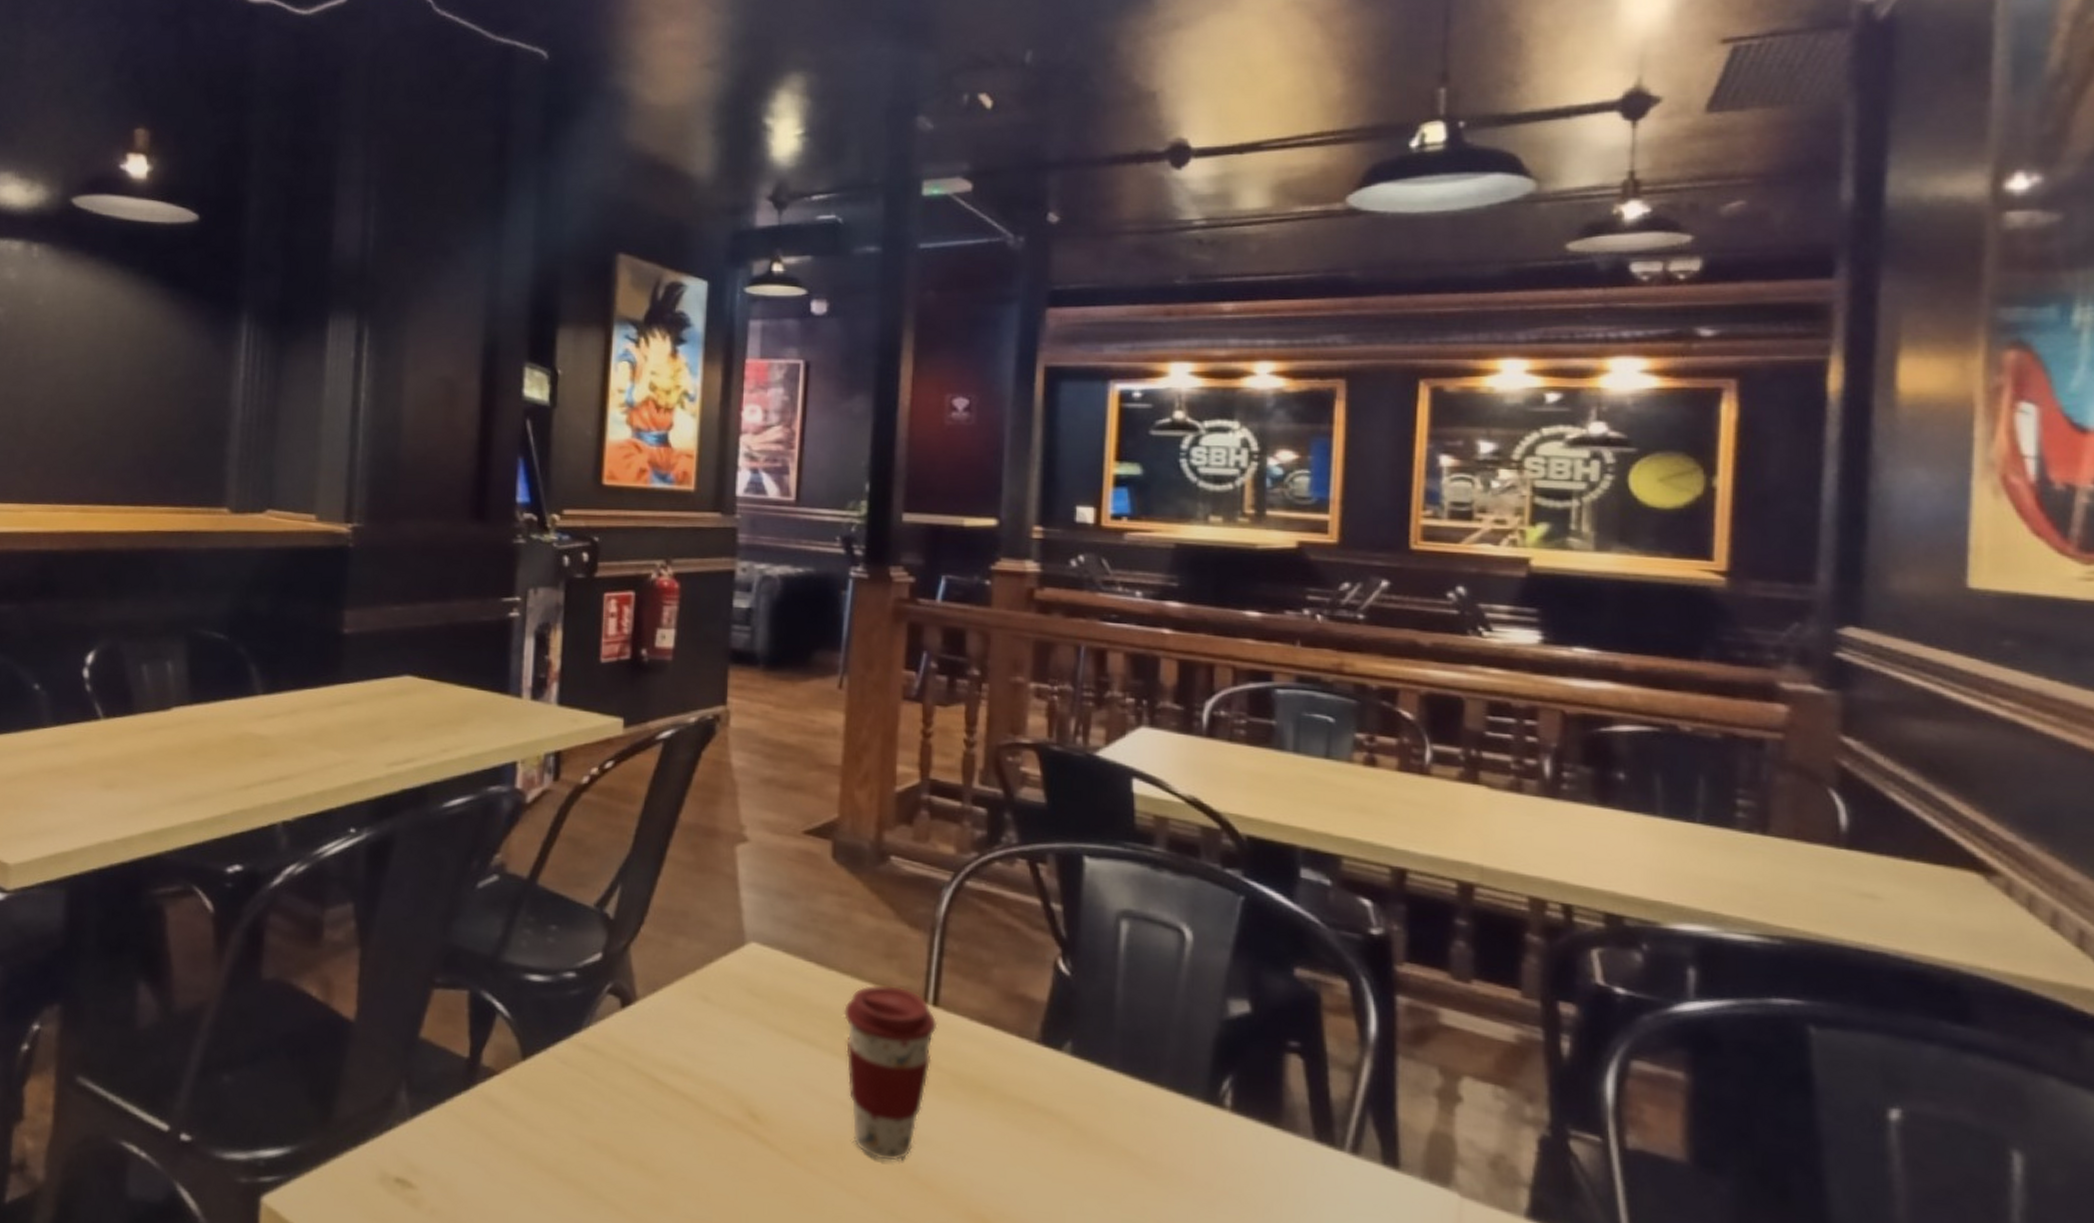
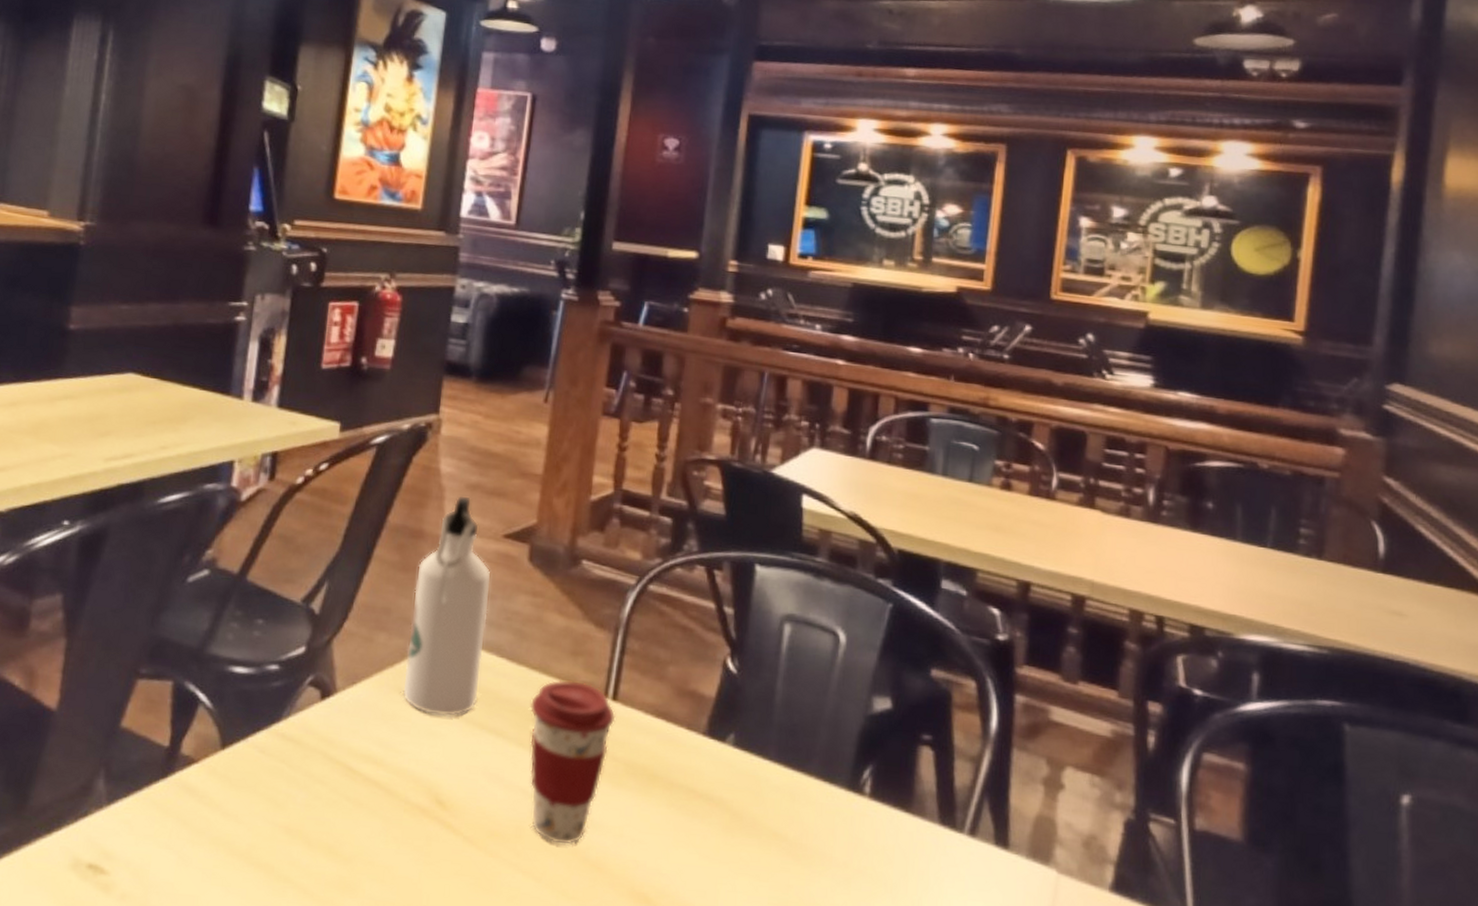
water bottle: none [706,791,792,1025] -> present [402,496,490,717]

